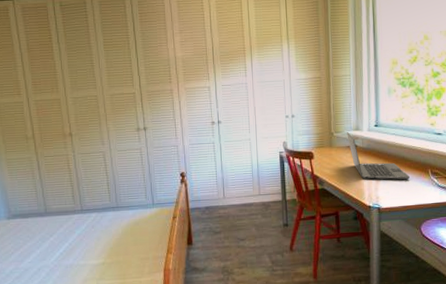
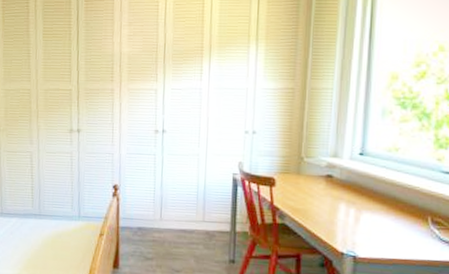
laptop: present [347,132,410,180] -> none [321,158,400,226]

